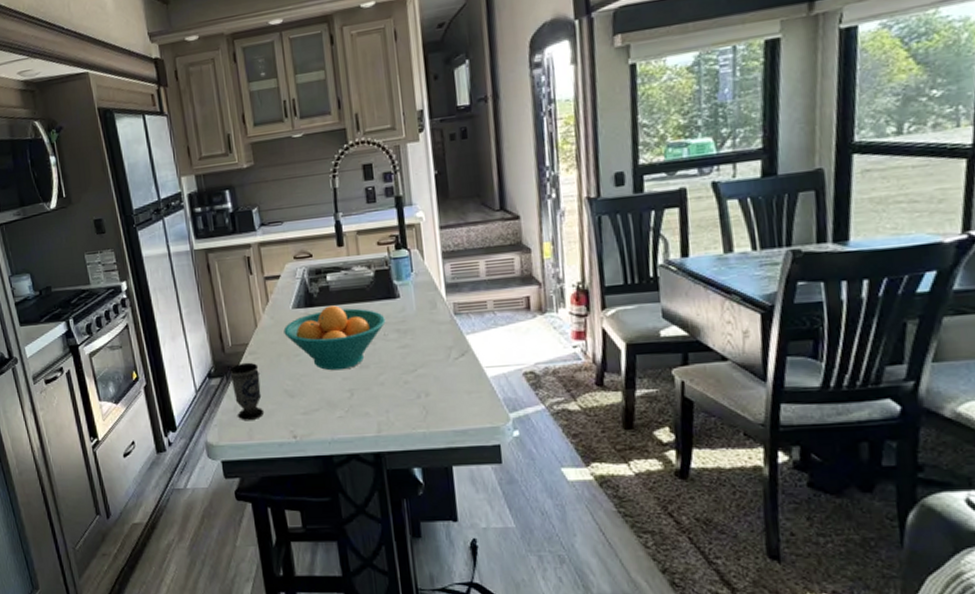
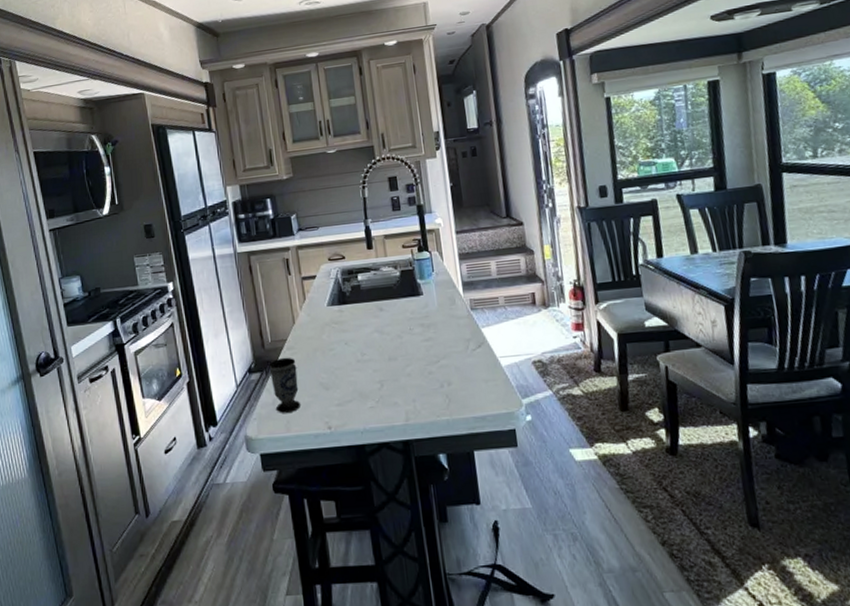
fruit bowl: present [283,305,386,371] -> none [319,302,411,364]

